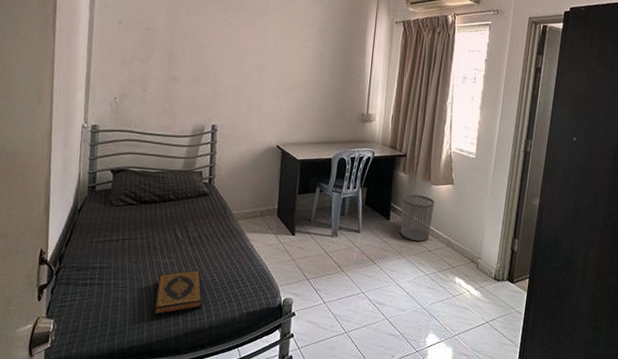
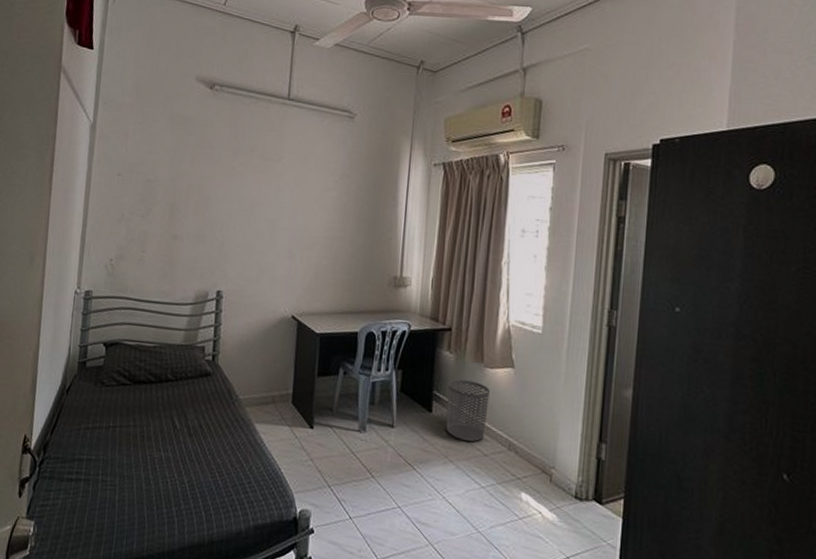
hardback book: present [153,269,203,316] -> none [145,467,203,524]

